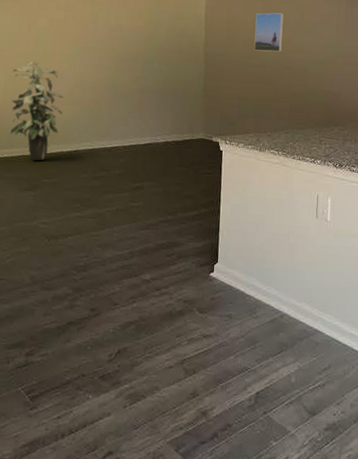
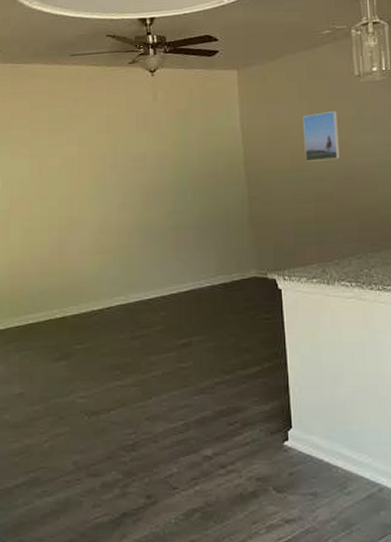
indoor plant: present [10,62,63,161] -> none [28,209,89,325]

